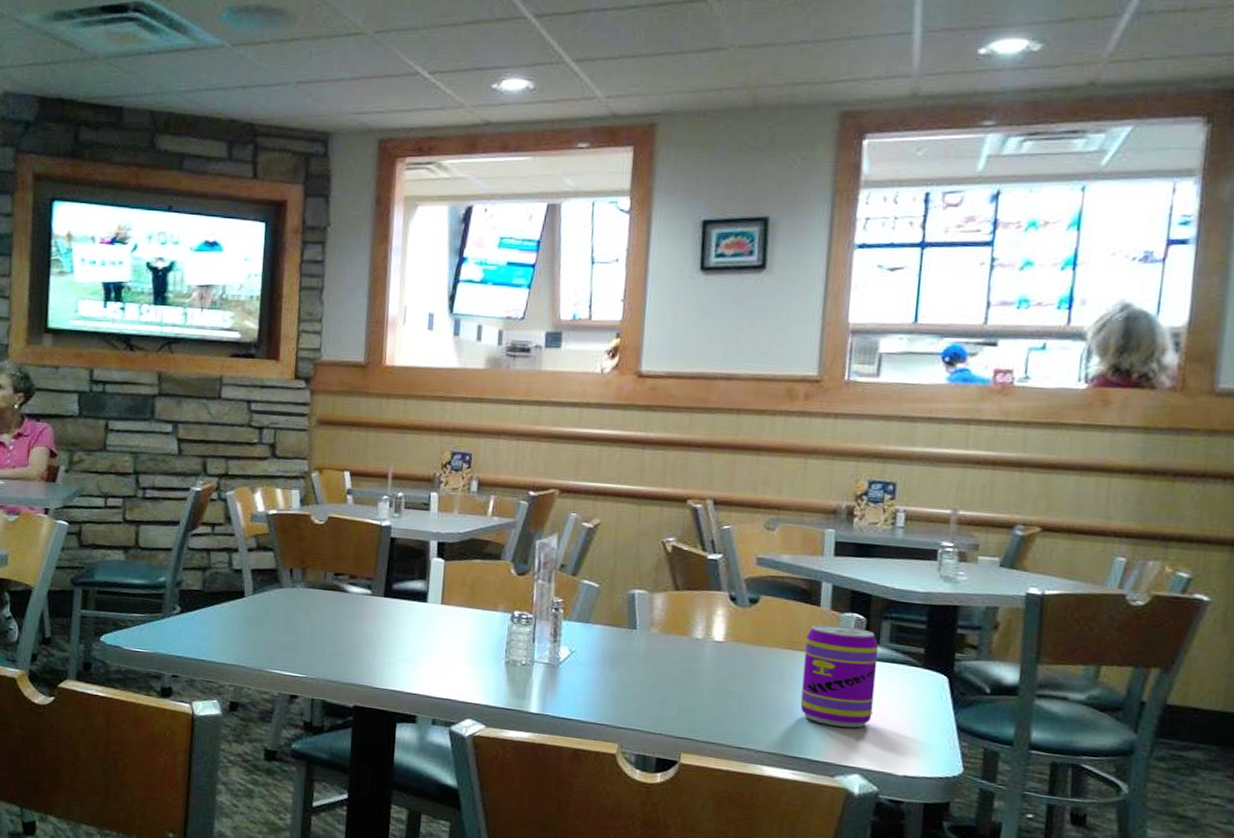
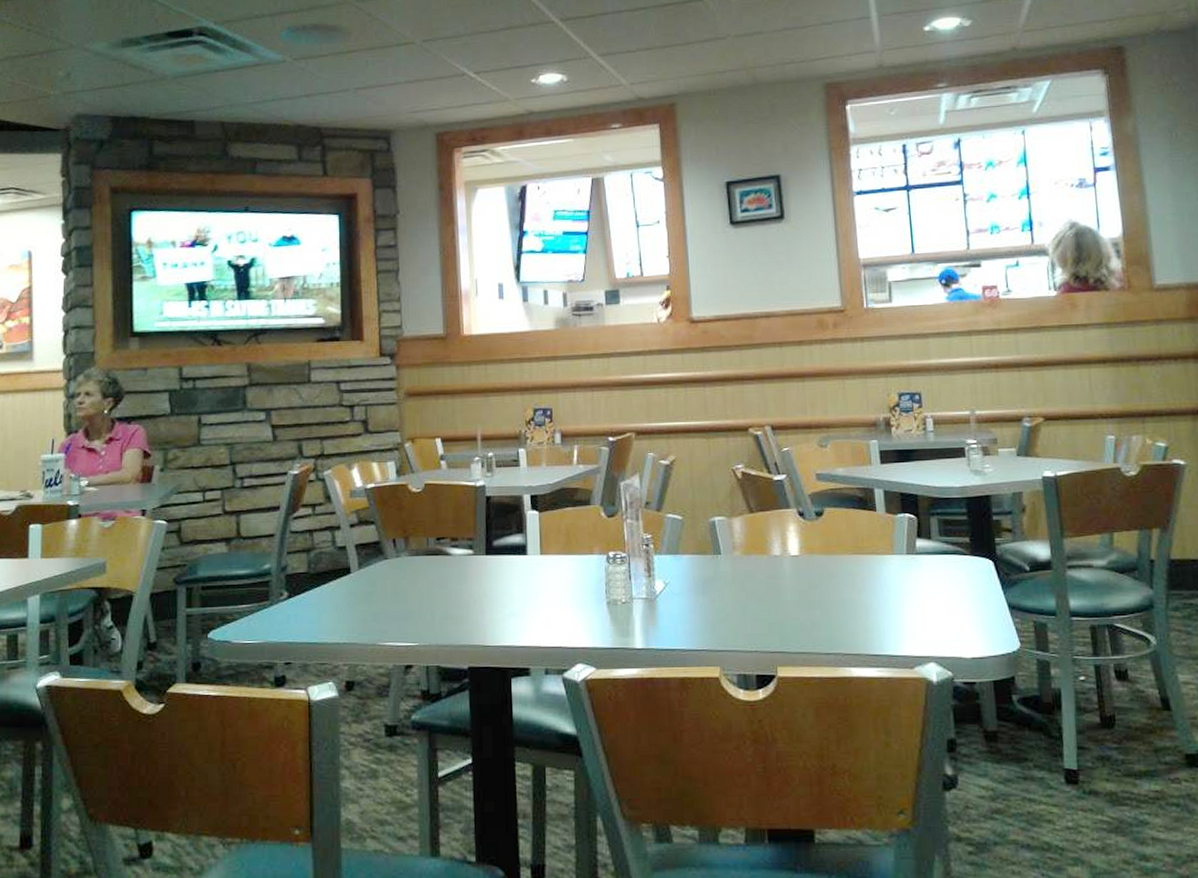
beverage can: present [800,624,879,728] -> none [869,526,936,620]

